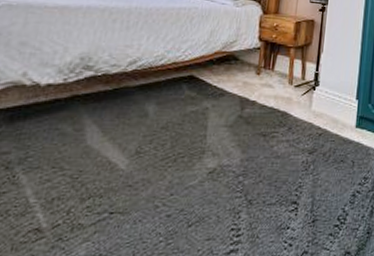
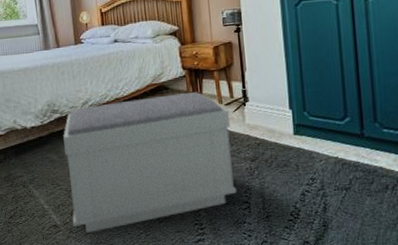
bench: none [65,66,298,241] -> present [63,91,237,233]

